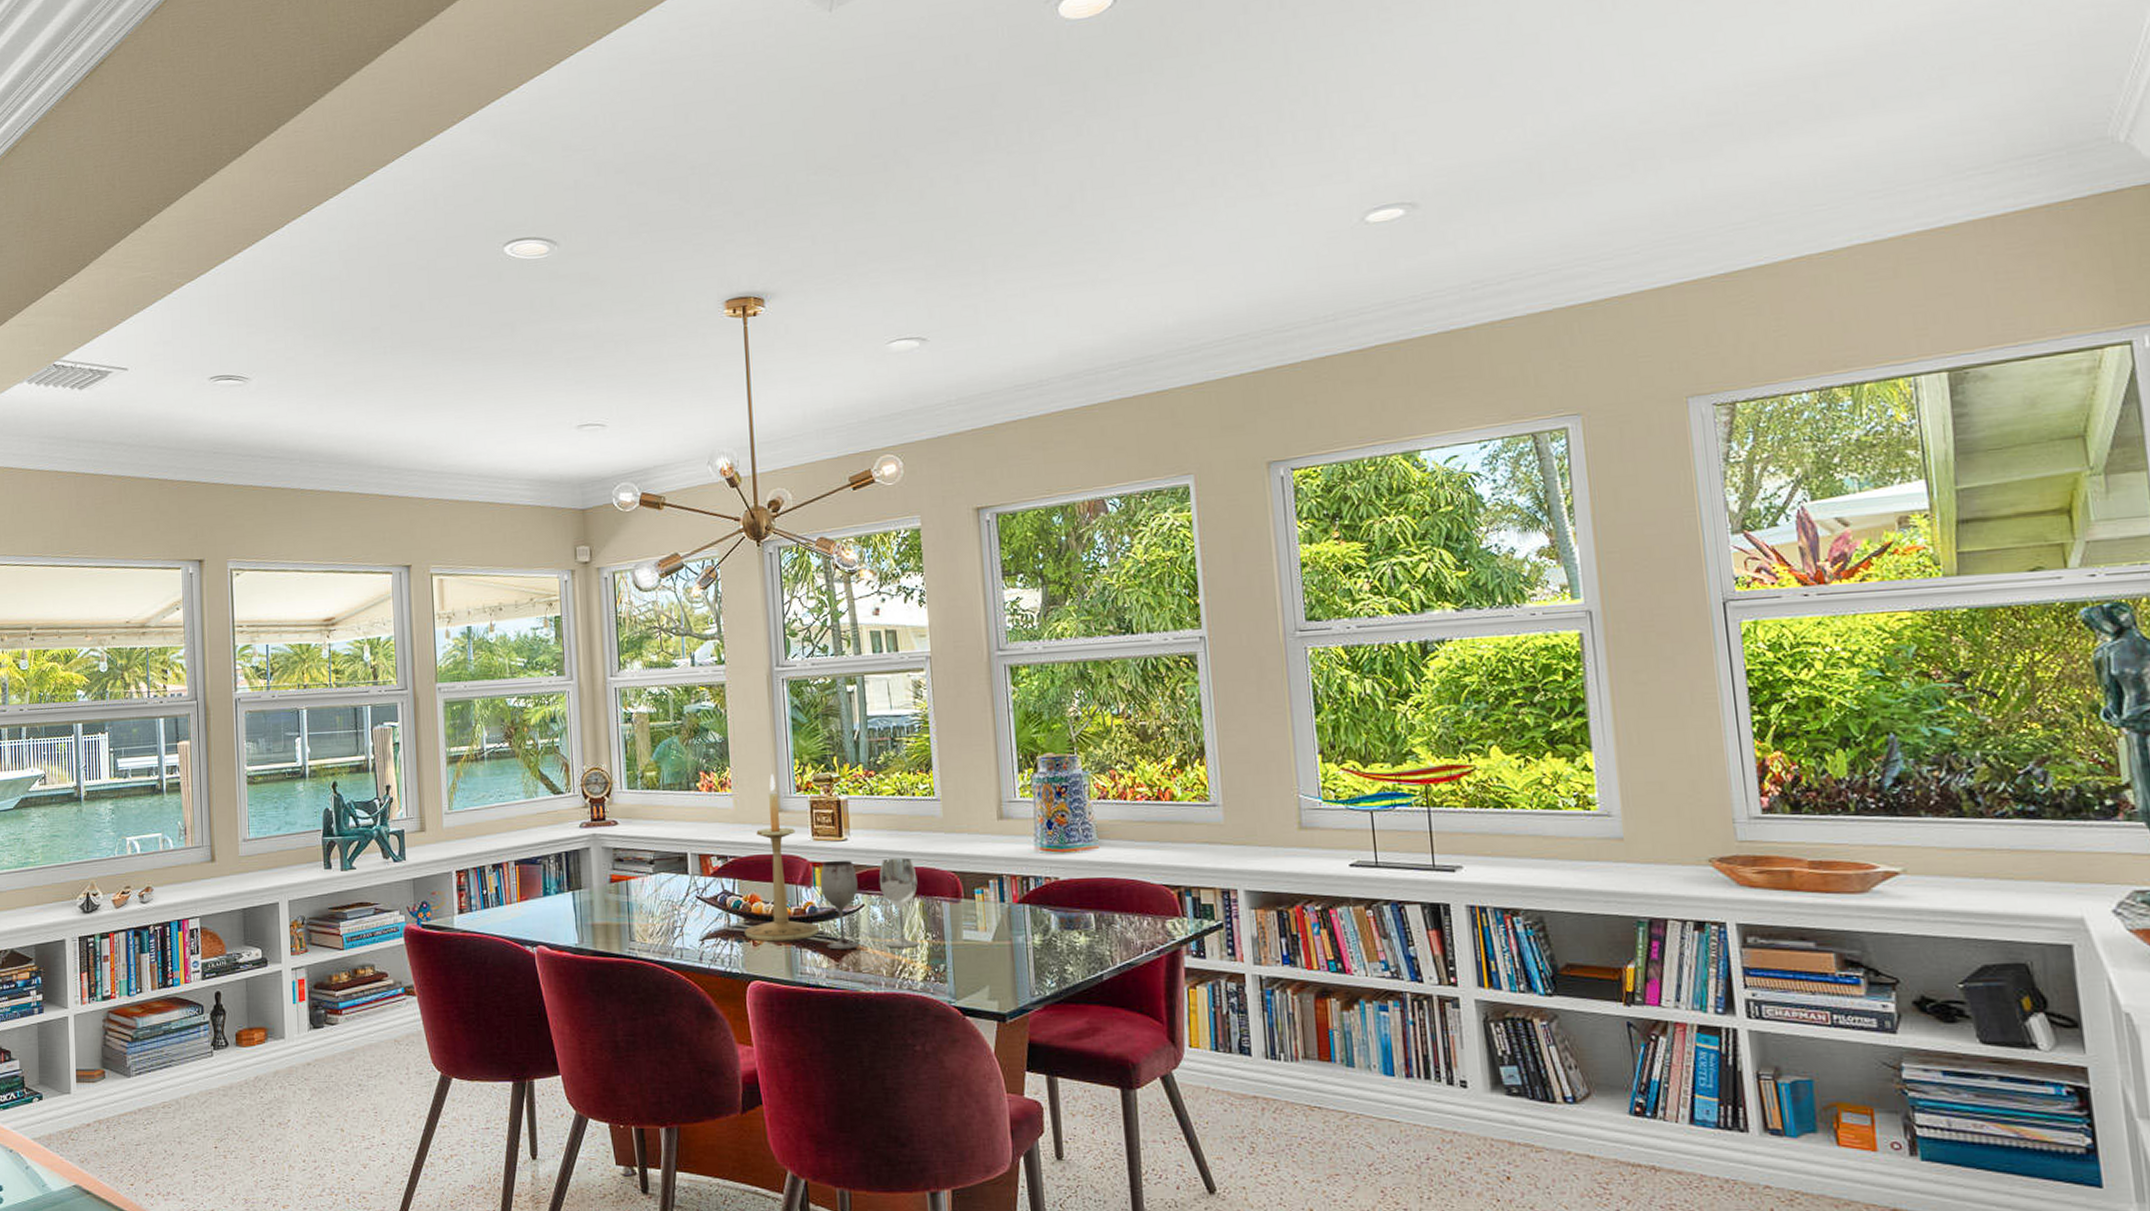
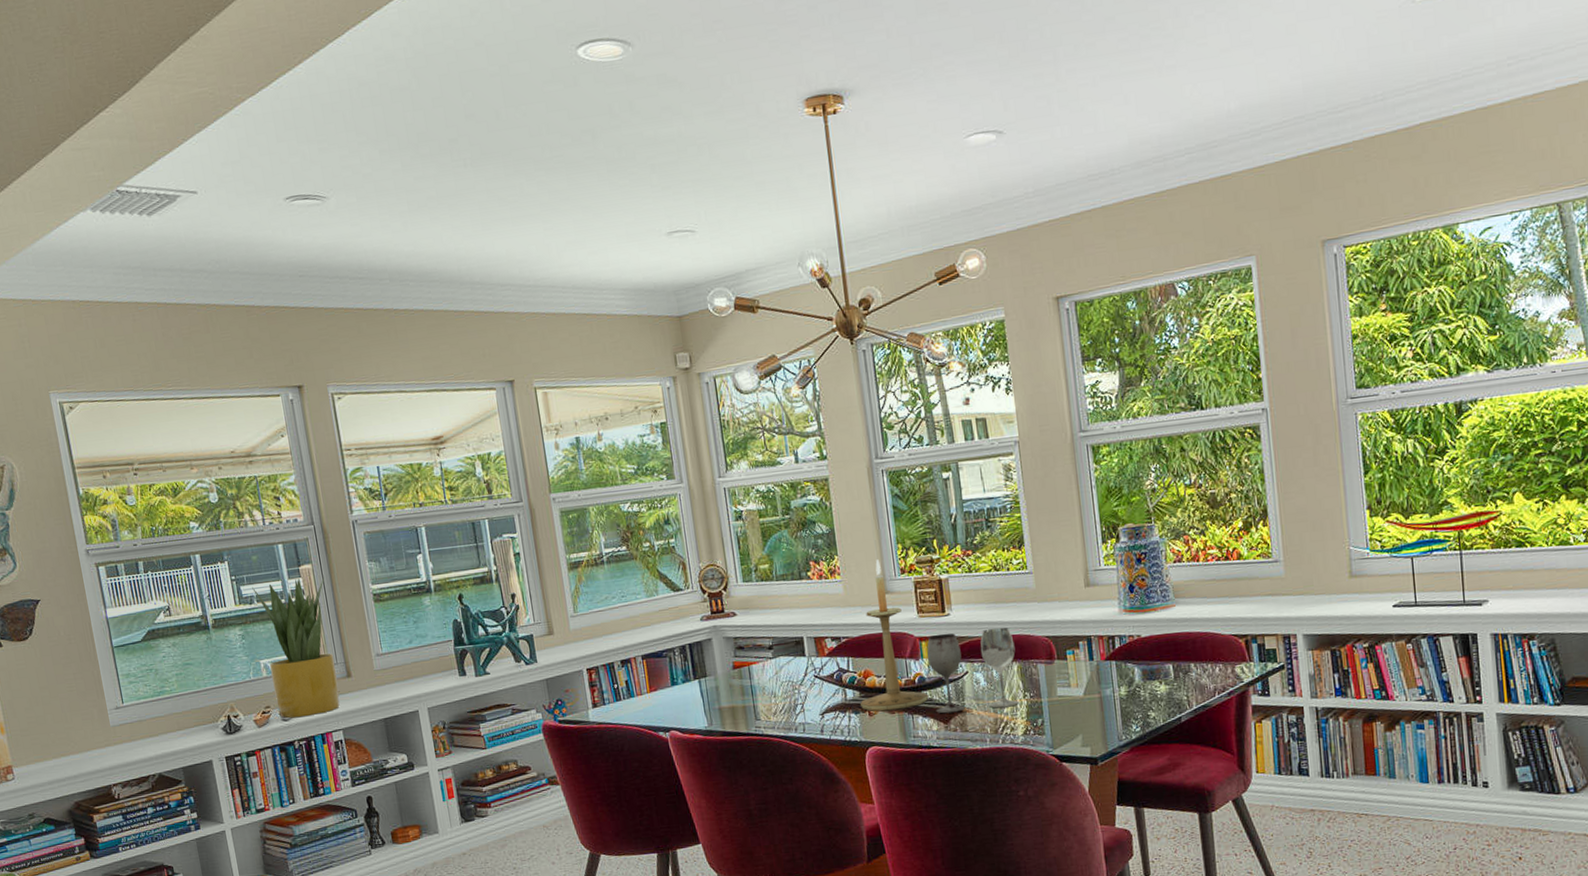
planter: none [129,749,201,901] -> present [252,573,340,719]

